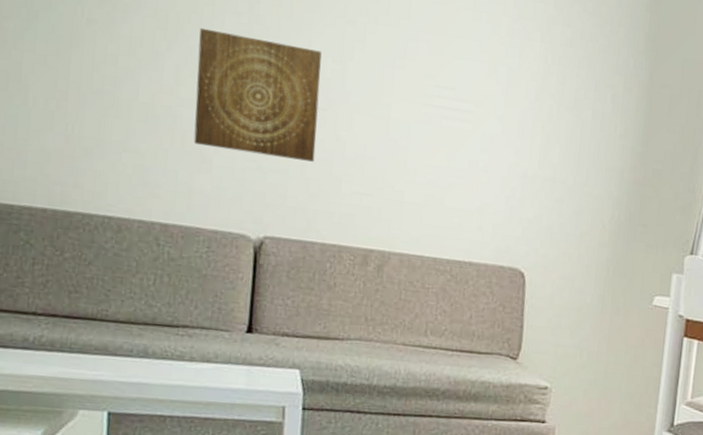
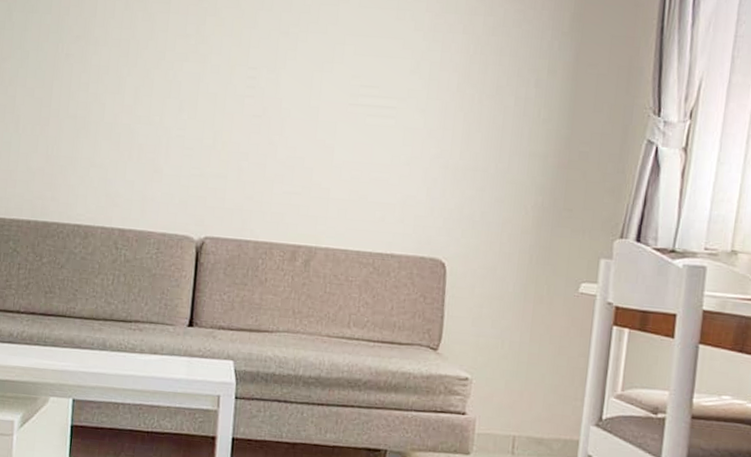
wall art: present [193,27,322,162] -> none [148,52,258,166]

